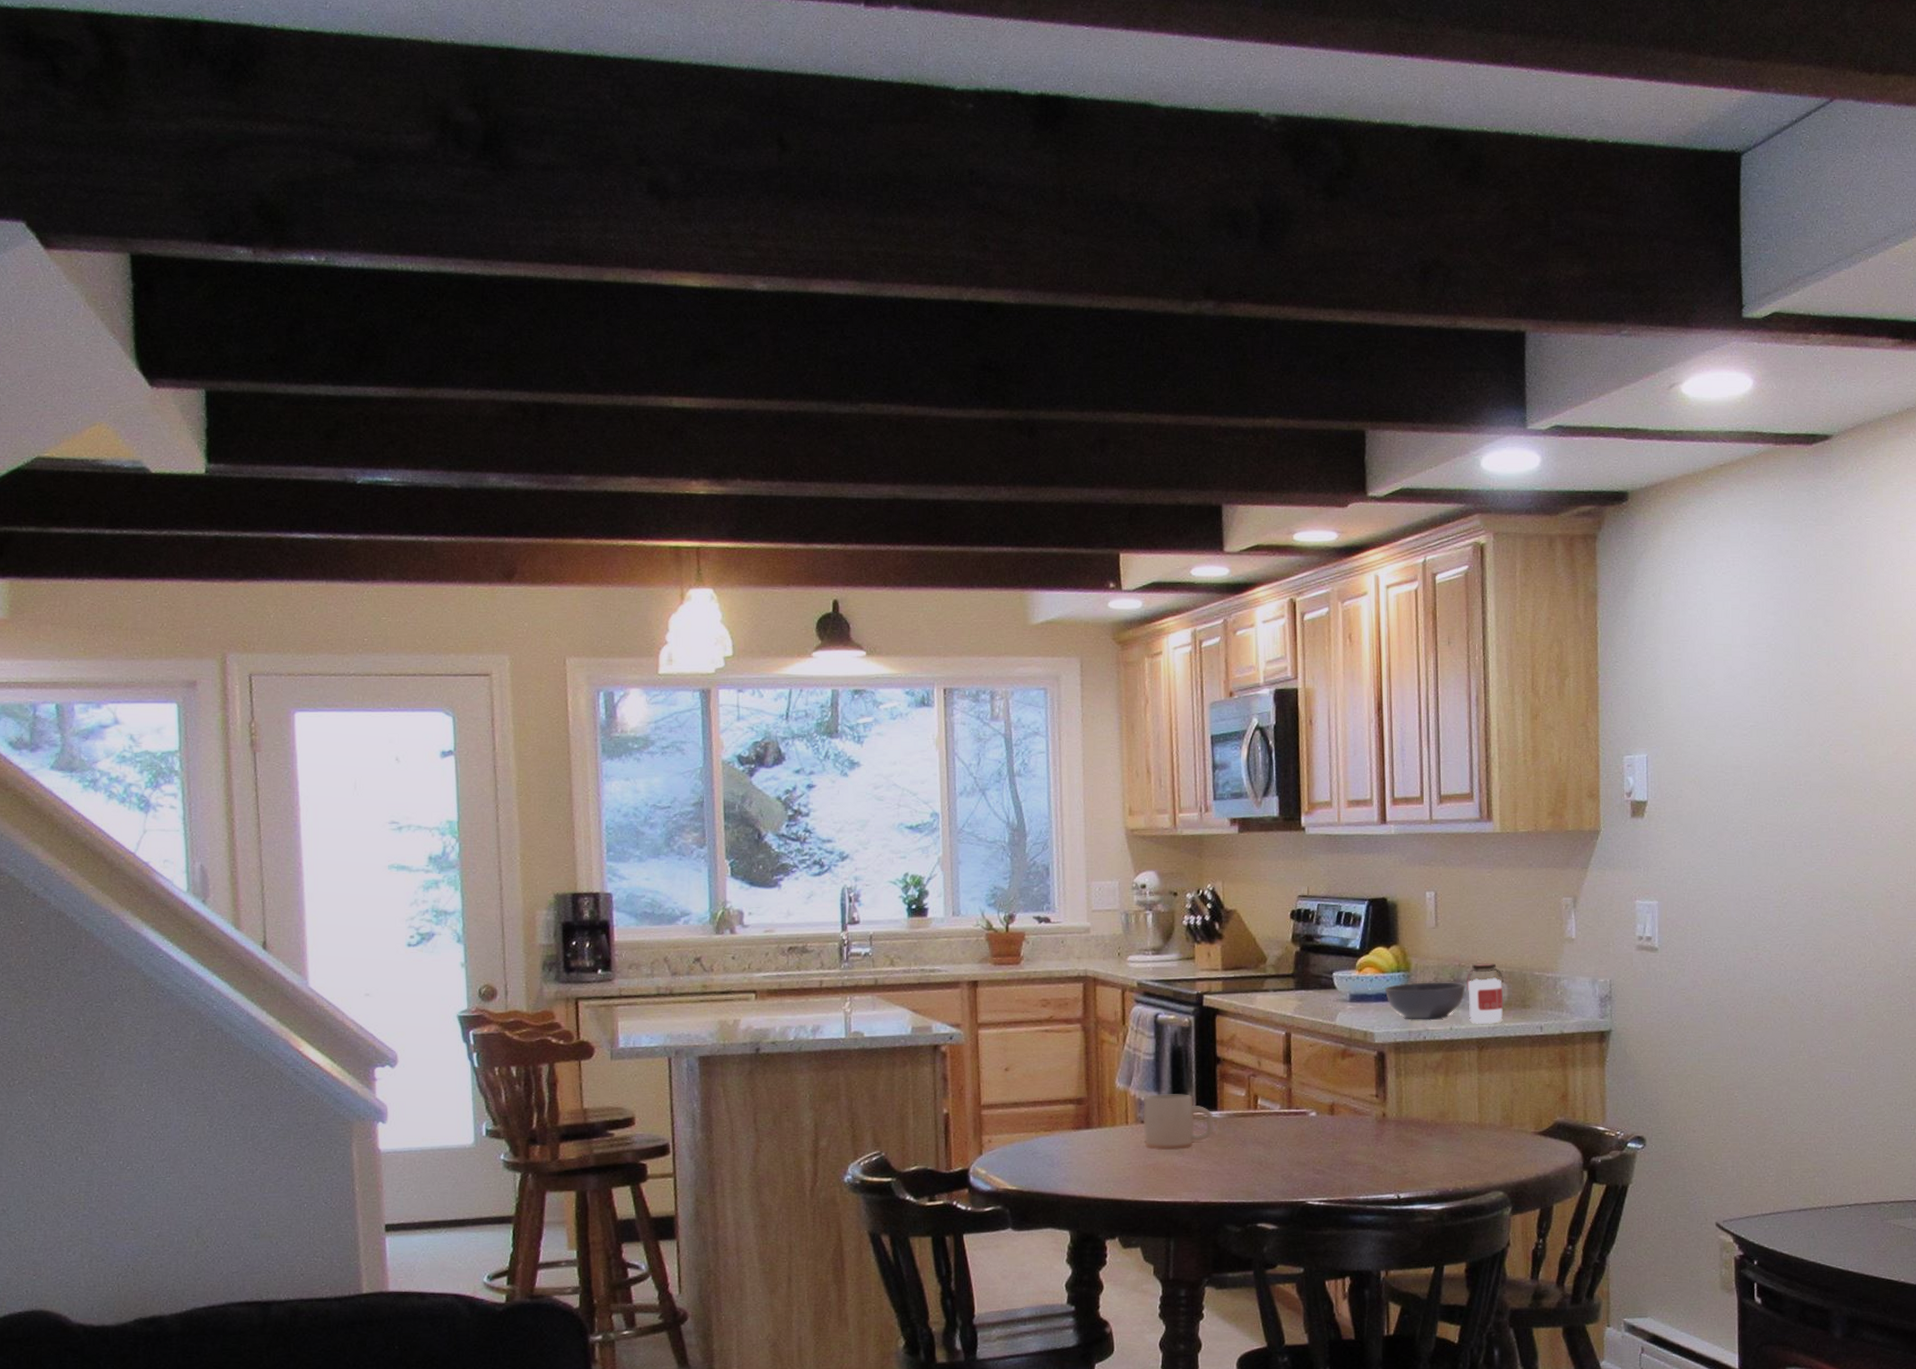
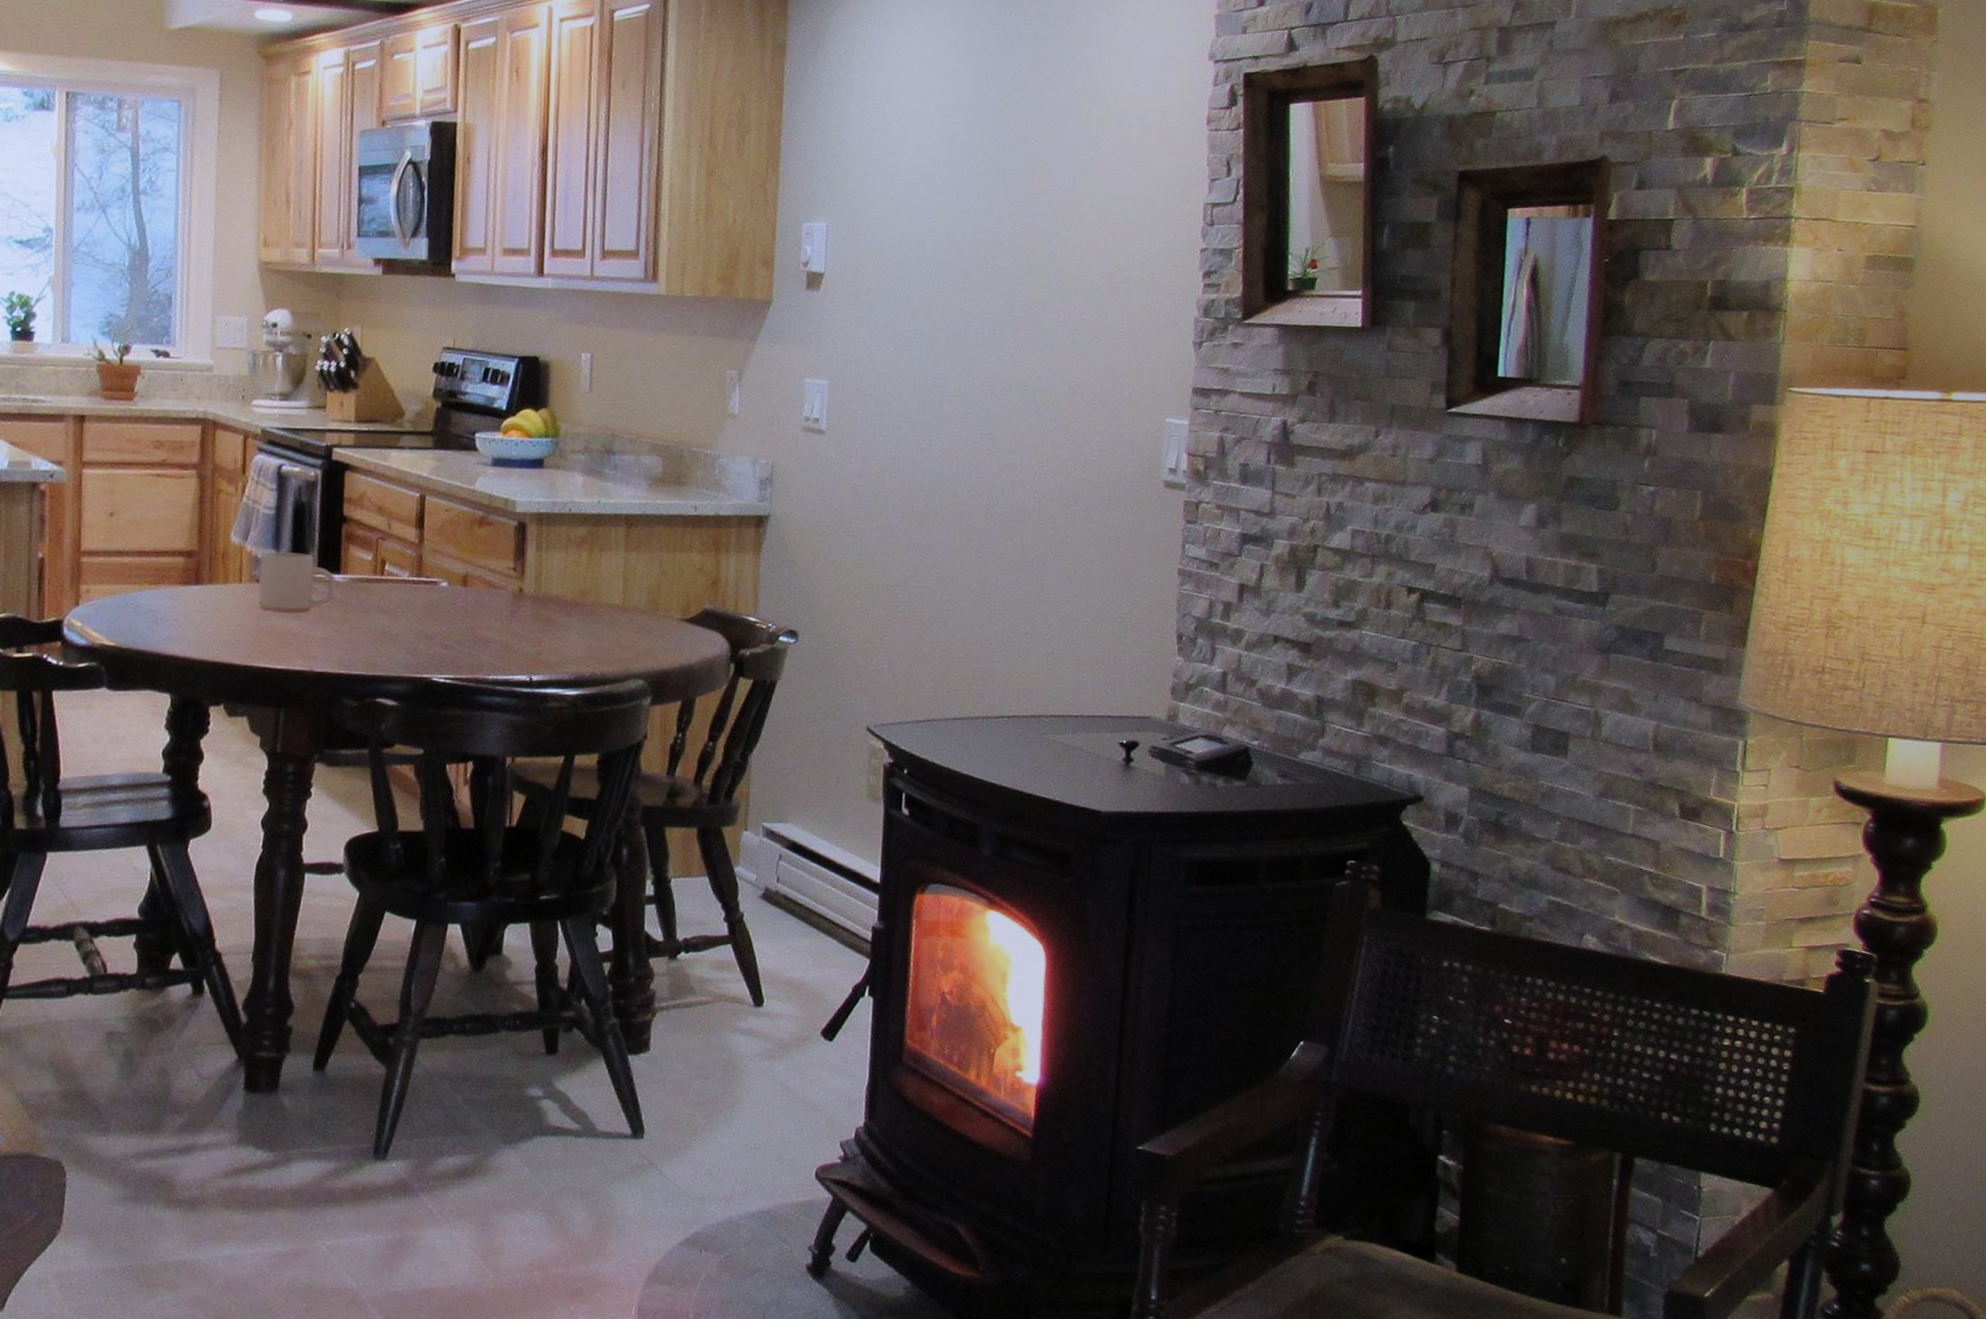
bowl: present [1384,982,1466,1020] -> none [530,449,618,491]
jar: present [1467,963,1504,1024] -> none [618,434,659,500]

